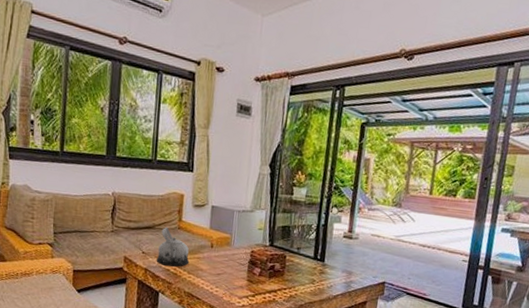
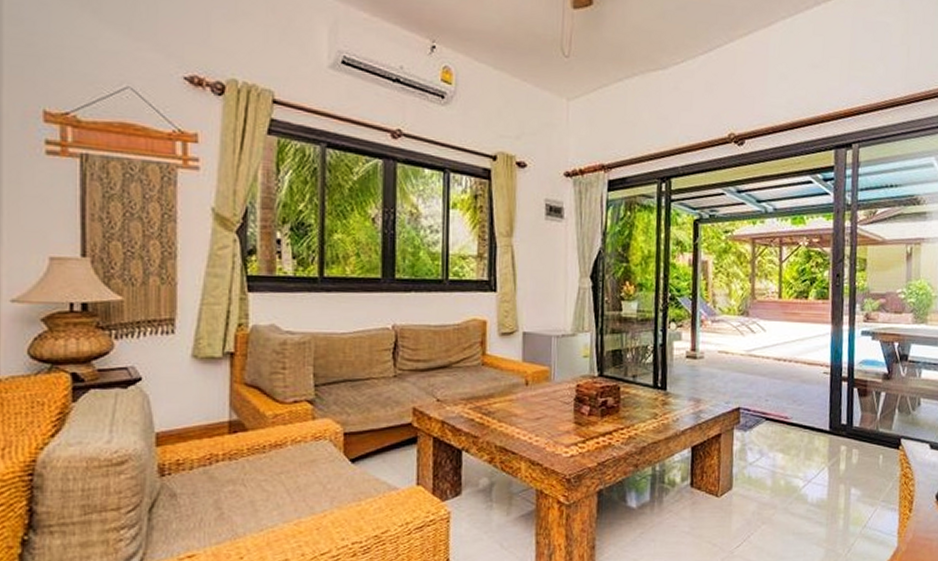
teapot: present [156,227,190,267] -> none [455,364,500,415]

